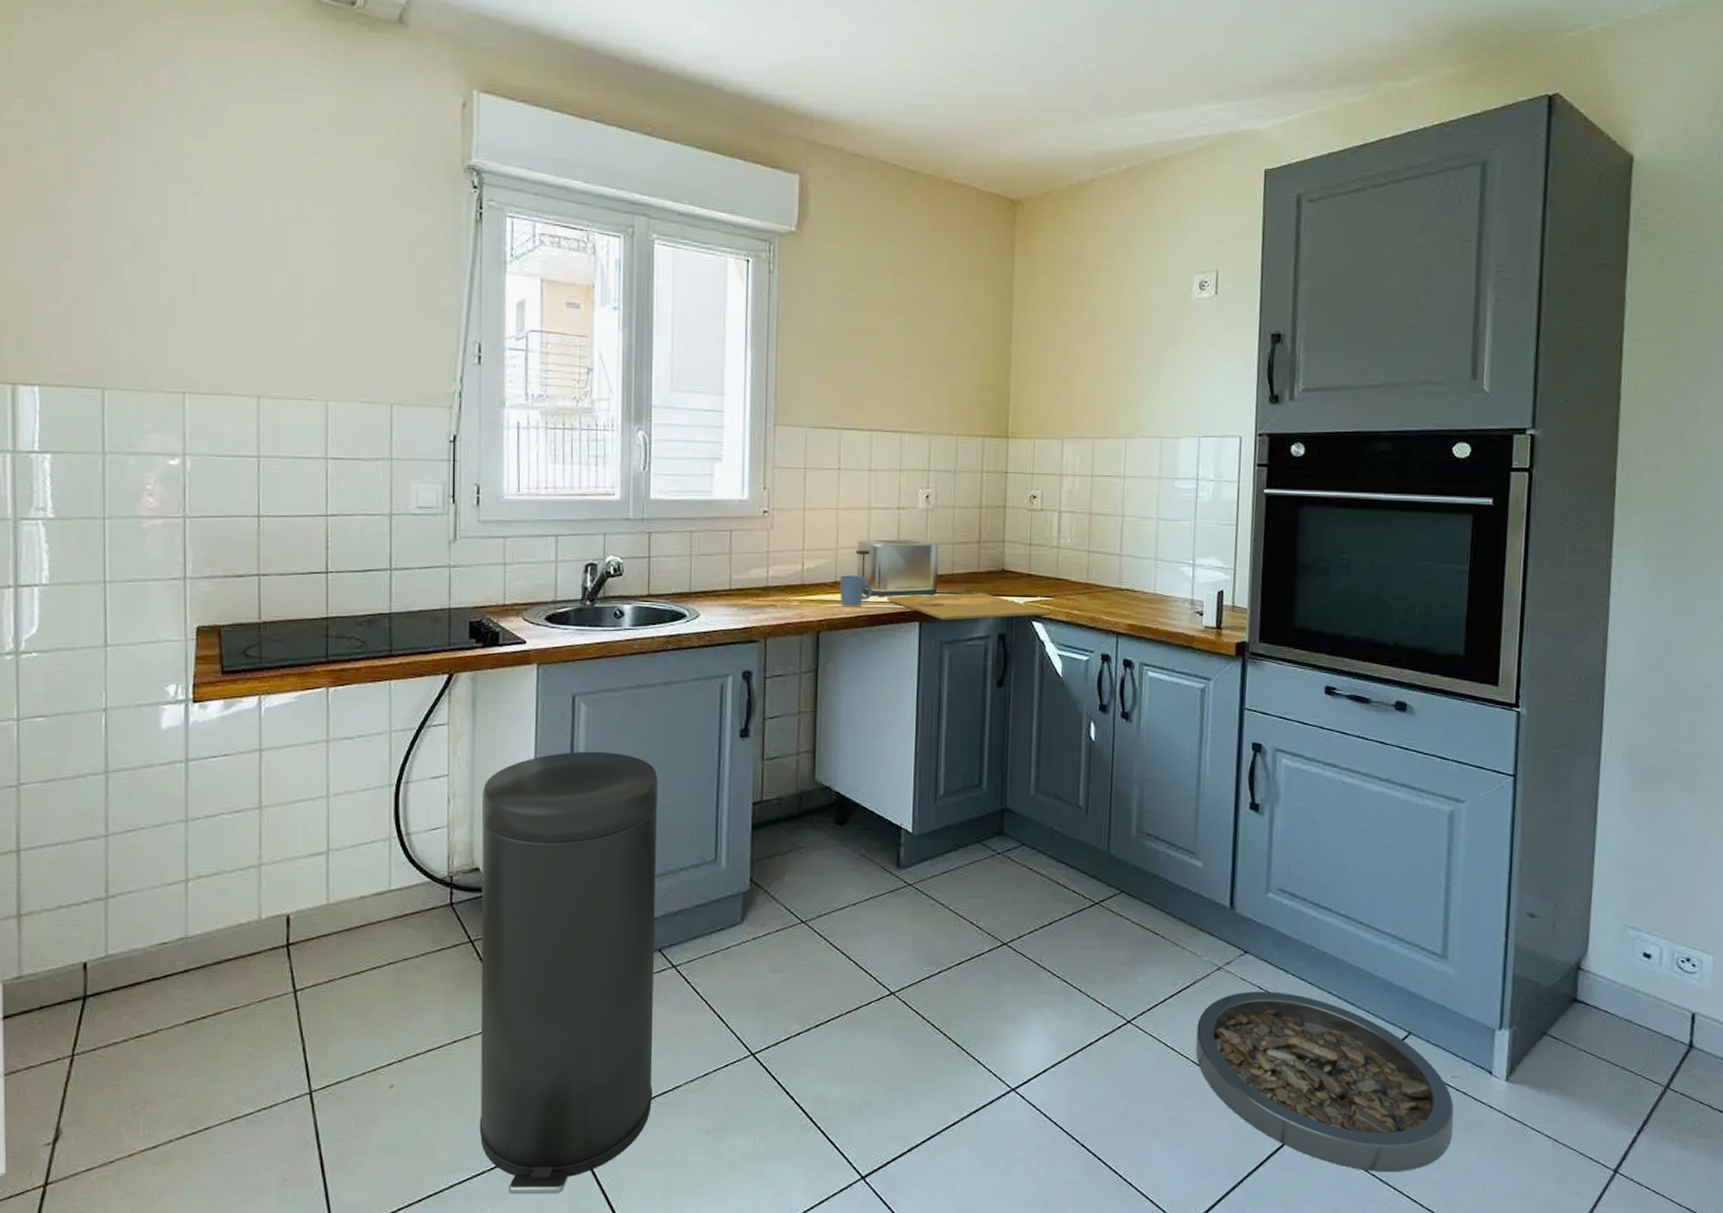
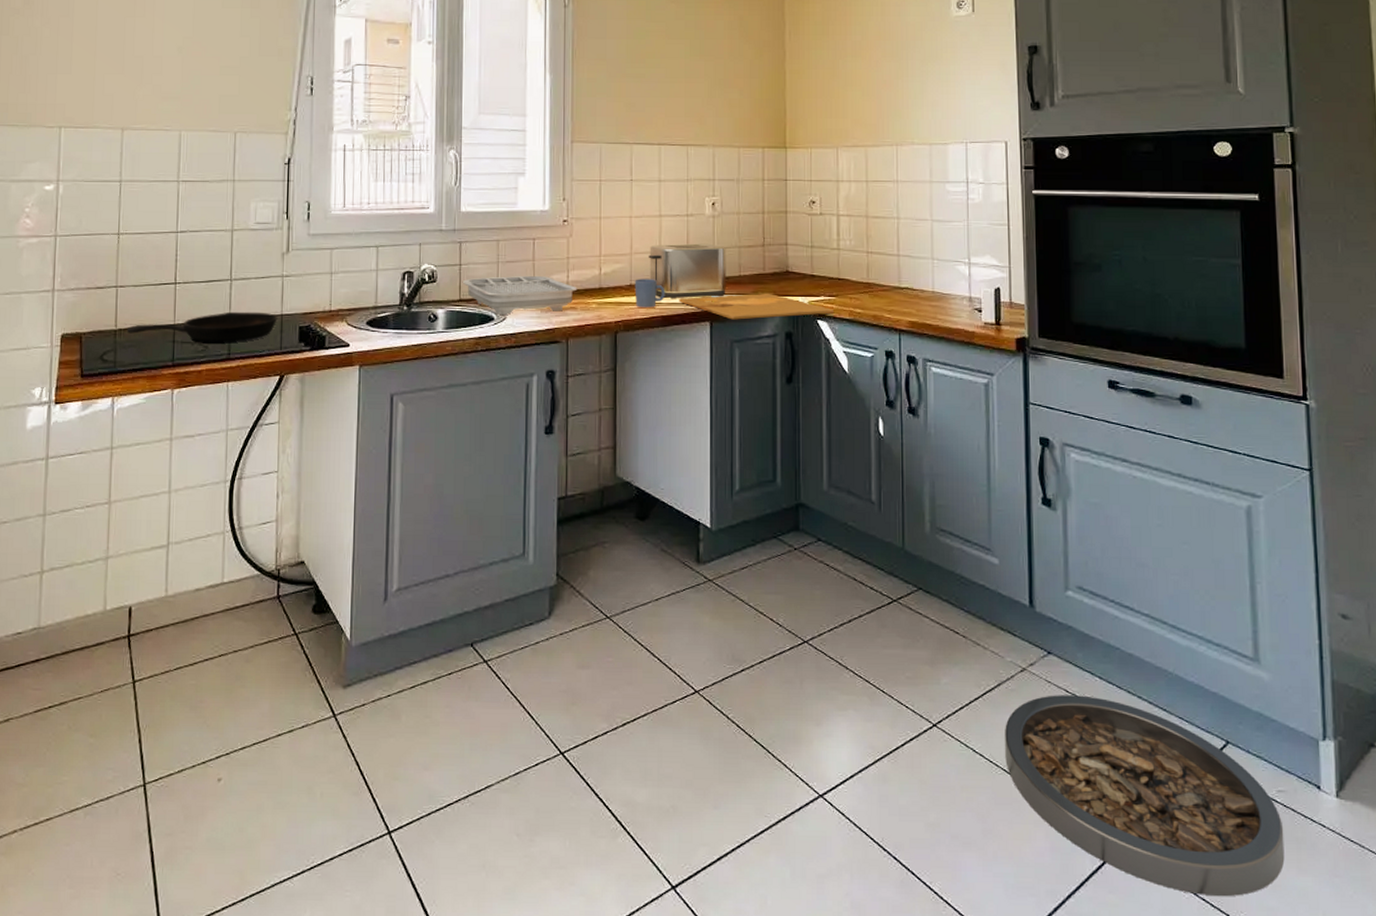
frying pan: none [272,604,445,639] -> present [126,311,278,343]
pedal bin: present [479,751,658,1194] -> none [300,448,469,897]
dish rack: none [651,569,778,612] -> present [462,275,578,315]

